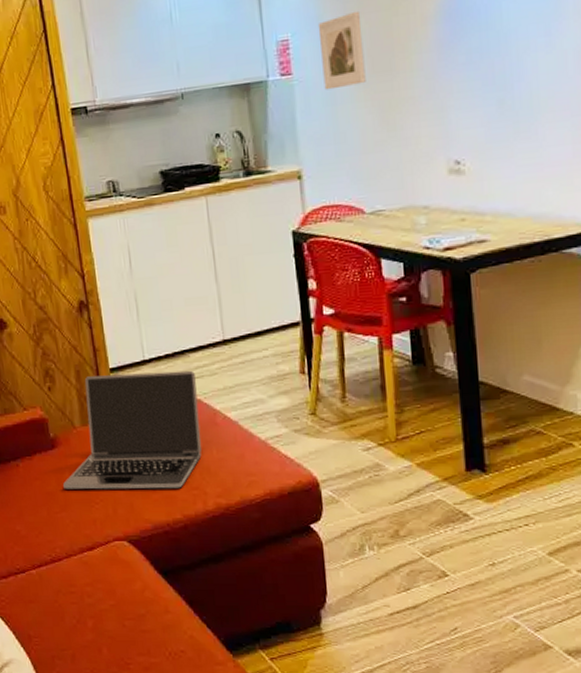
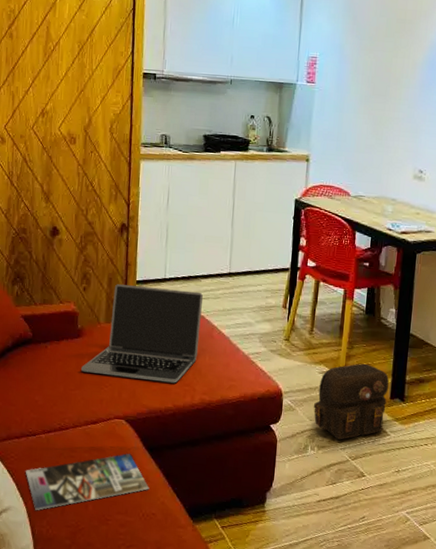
magazine: none [20,580,172,660] -> present [25,453,150,510]
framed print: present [318,11,366,90] -> none [337,47,371,101]
backpack: none [362,429,462,533] -> present [313,363,389,440]

